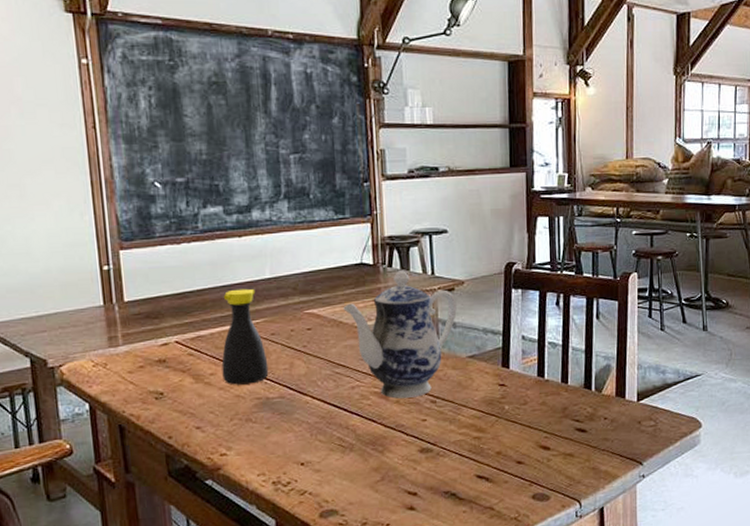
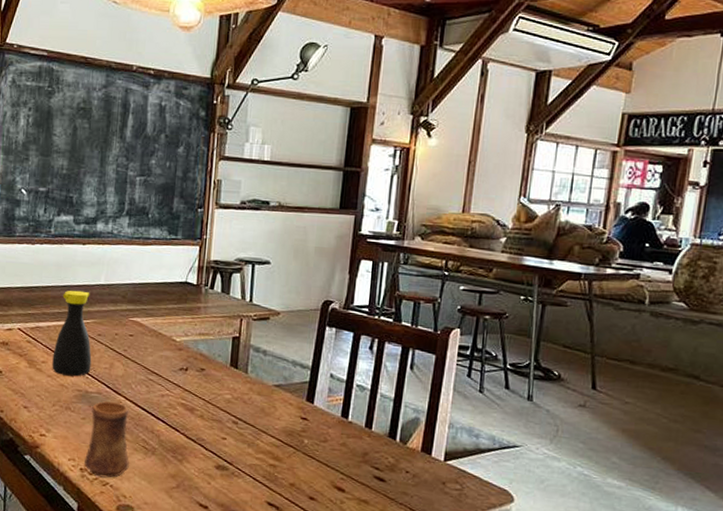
cup: none [276,404,327,487] -> present [84,401,129,478]
teapot: present [343,270,457,399] -> none [164,294,270,415]

